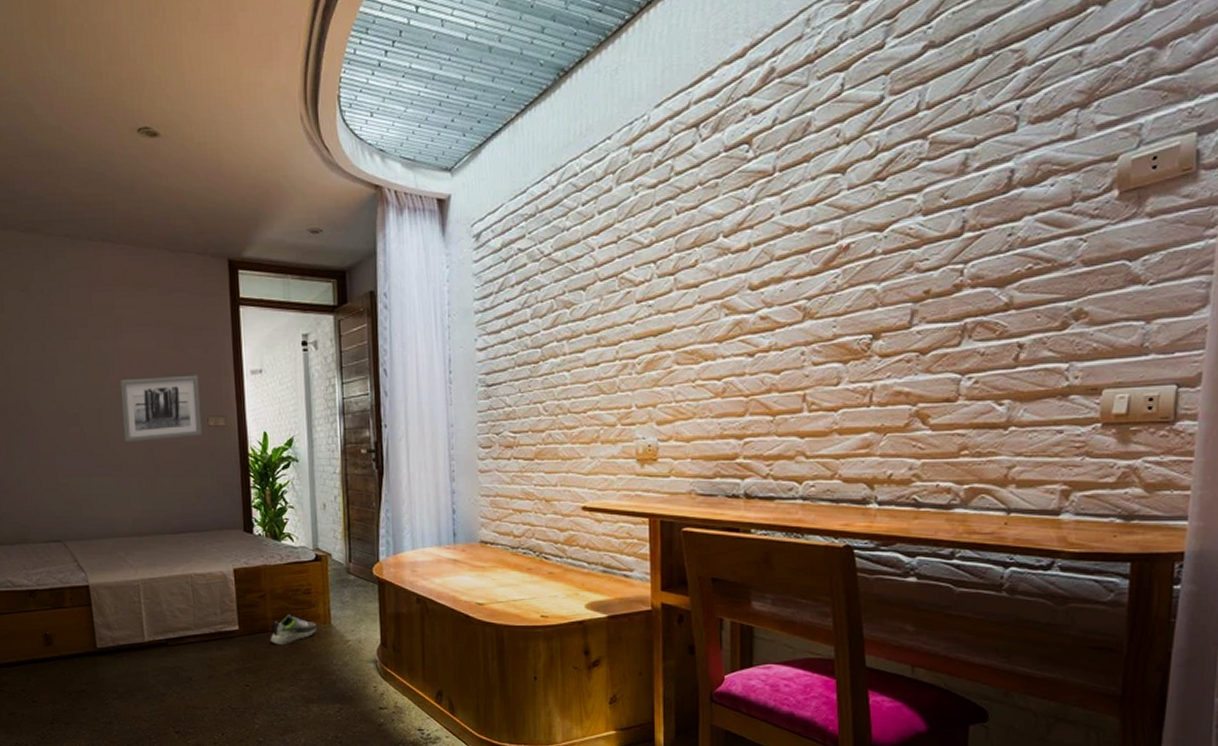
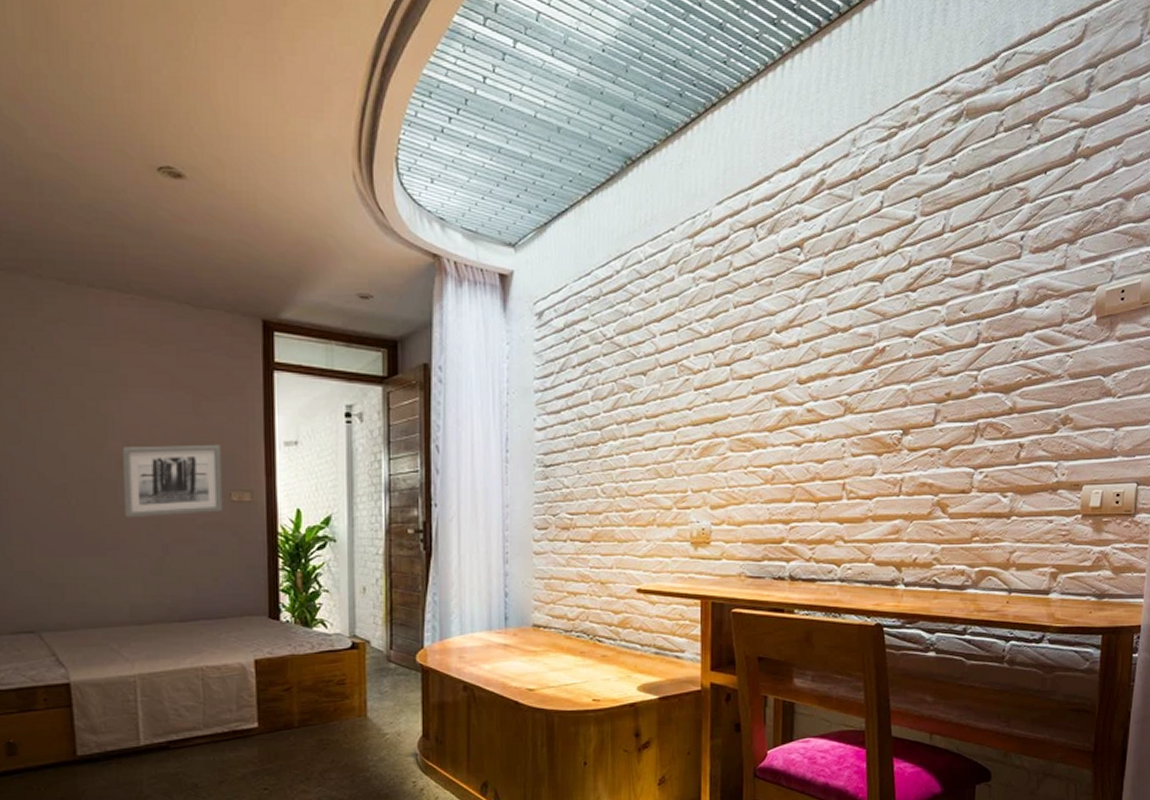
shoe: present [270,615,318,645] -> none [295,708,352,742]

